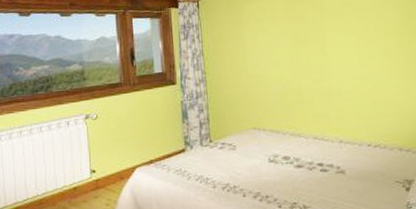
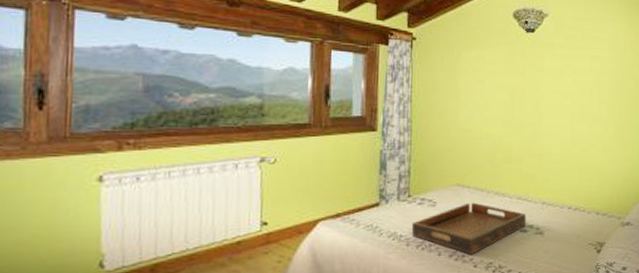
serving tray: none [215,144,326,196] -> present [411,202,527,255]

